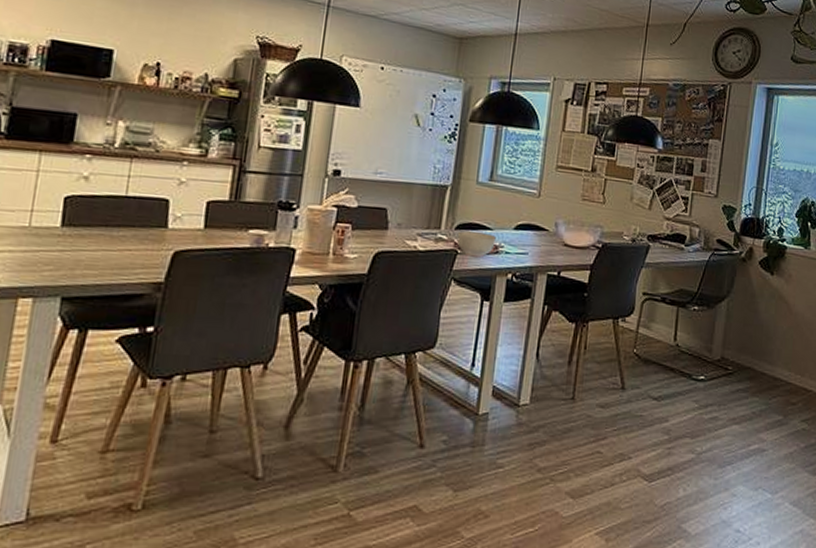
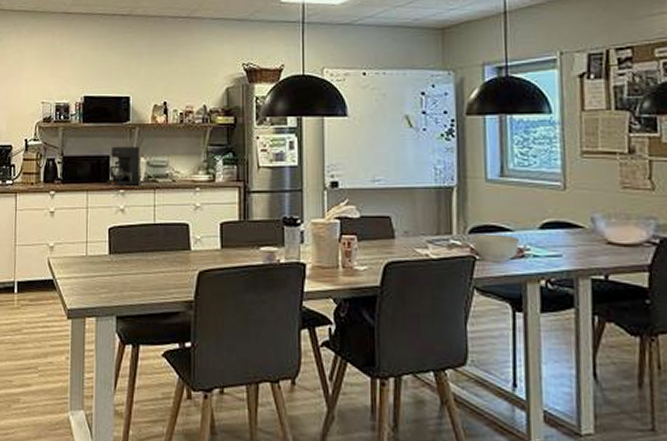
coffee maker: none [69,103,118,152] -> present [107,146,141,187]

